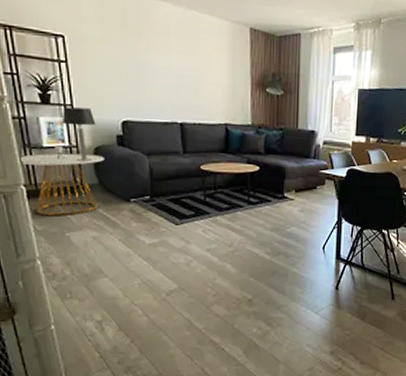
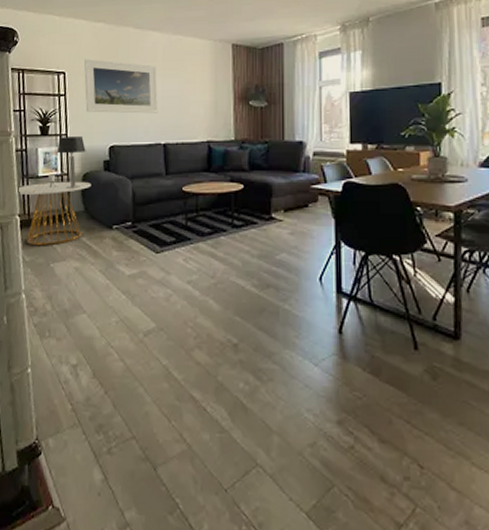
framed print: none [87,23,174,92] -> present [84,58,158,114]

